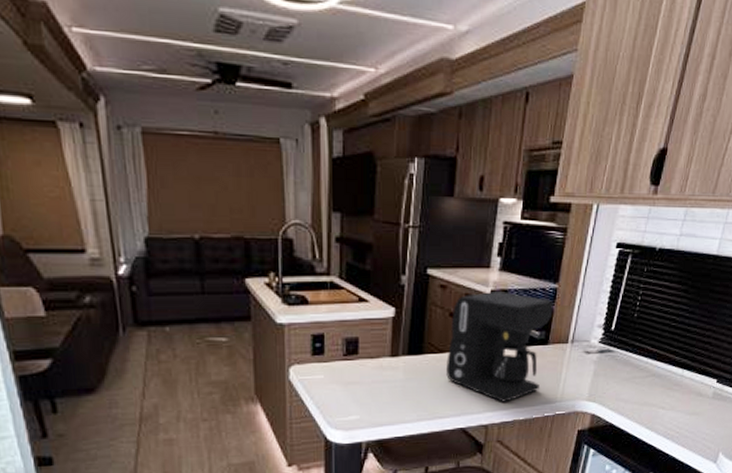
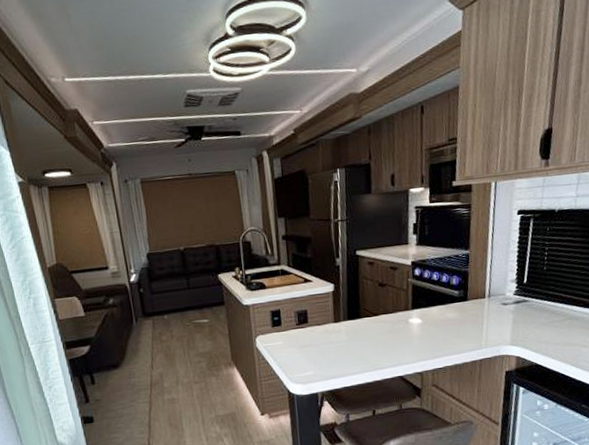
coffee maker: present [446,292,554,402] -> none [380,261,468,352]

